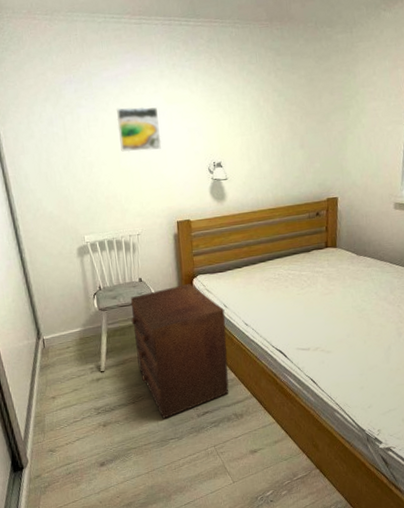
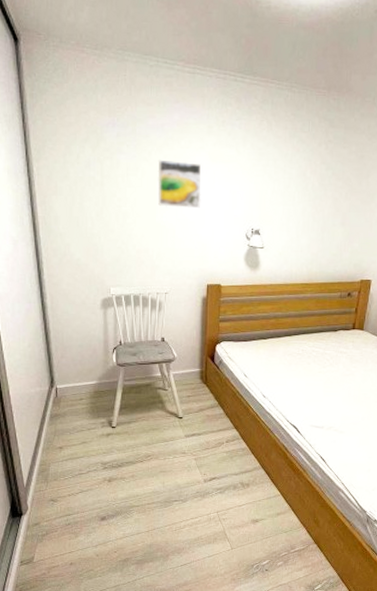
nightstand: present [130,284,229,419] -> none [149,349,244,480]

